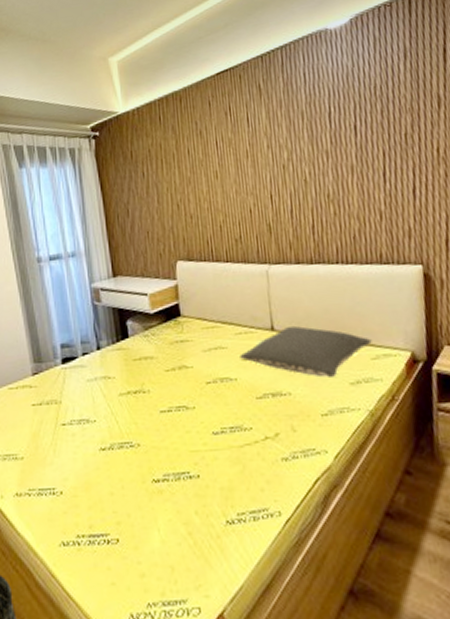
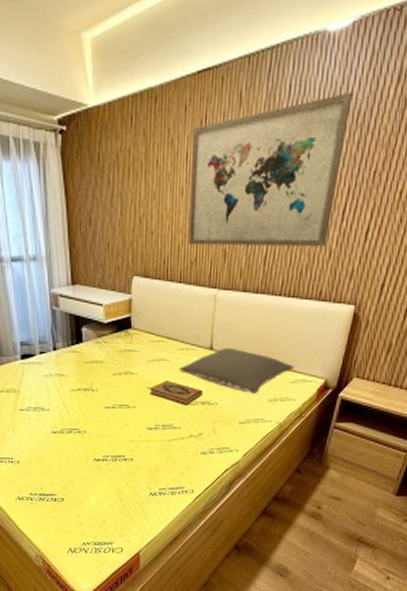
hardback book: none [209,370,271,400] -> present [150,379,203,405]
wall art: none [220,72,375,223] -> present [189,92,353,247]

